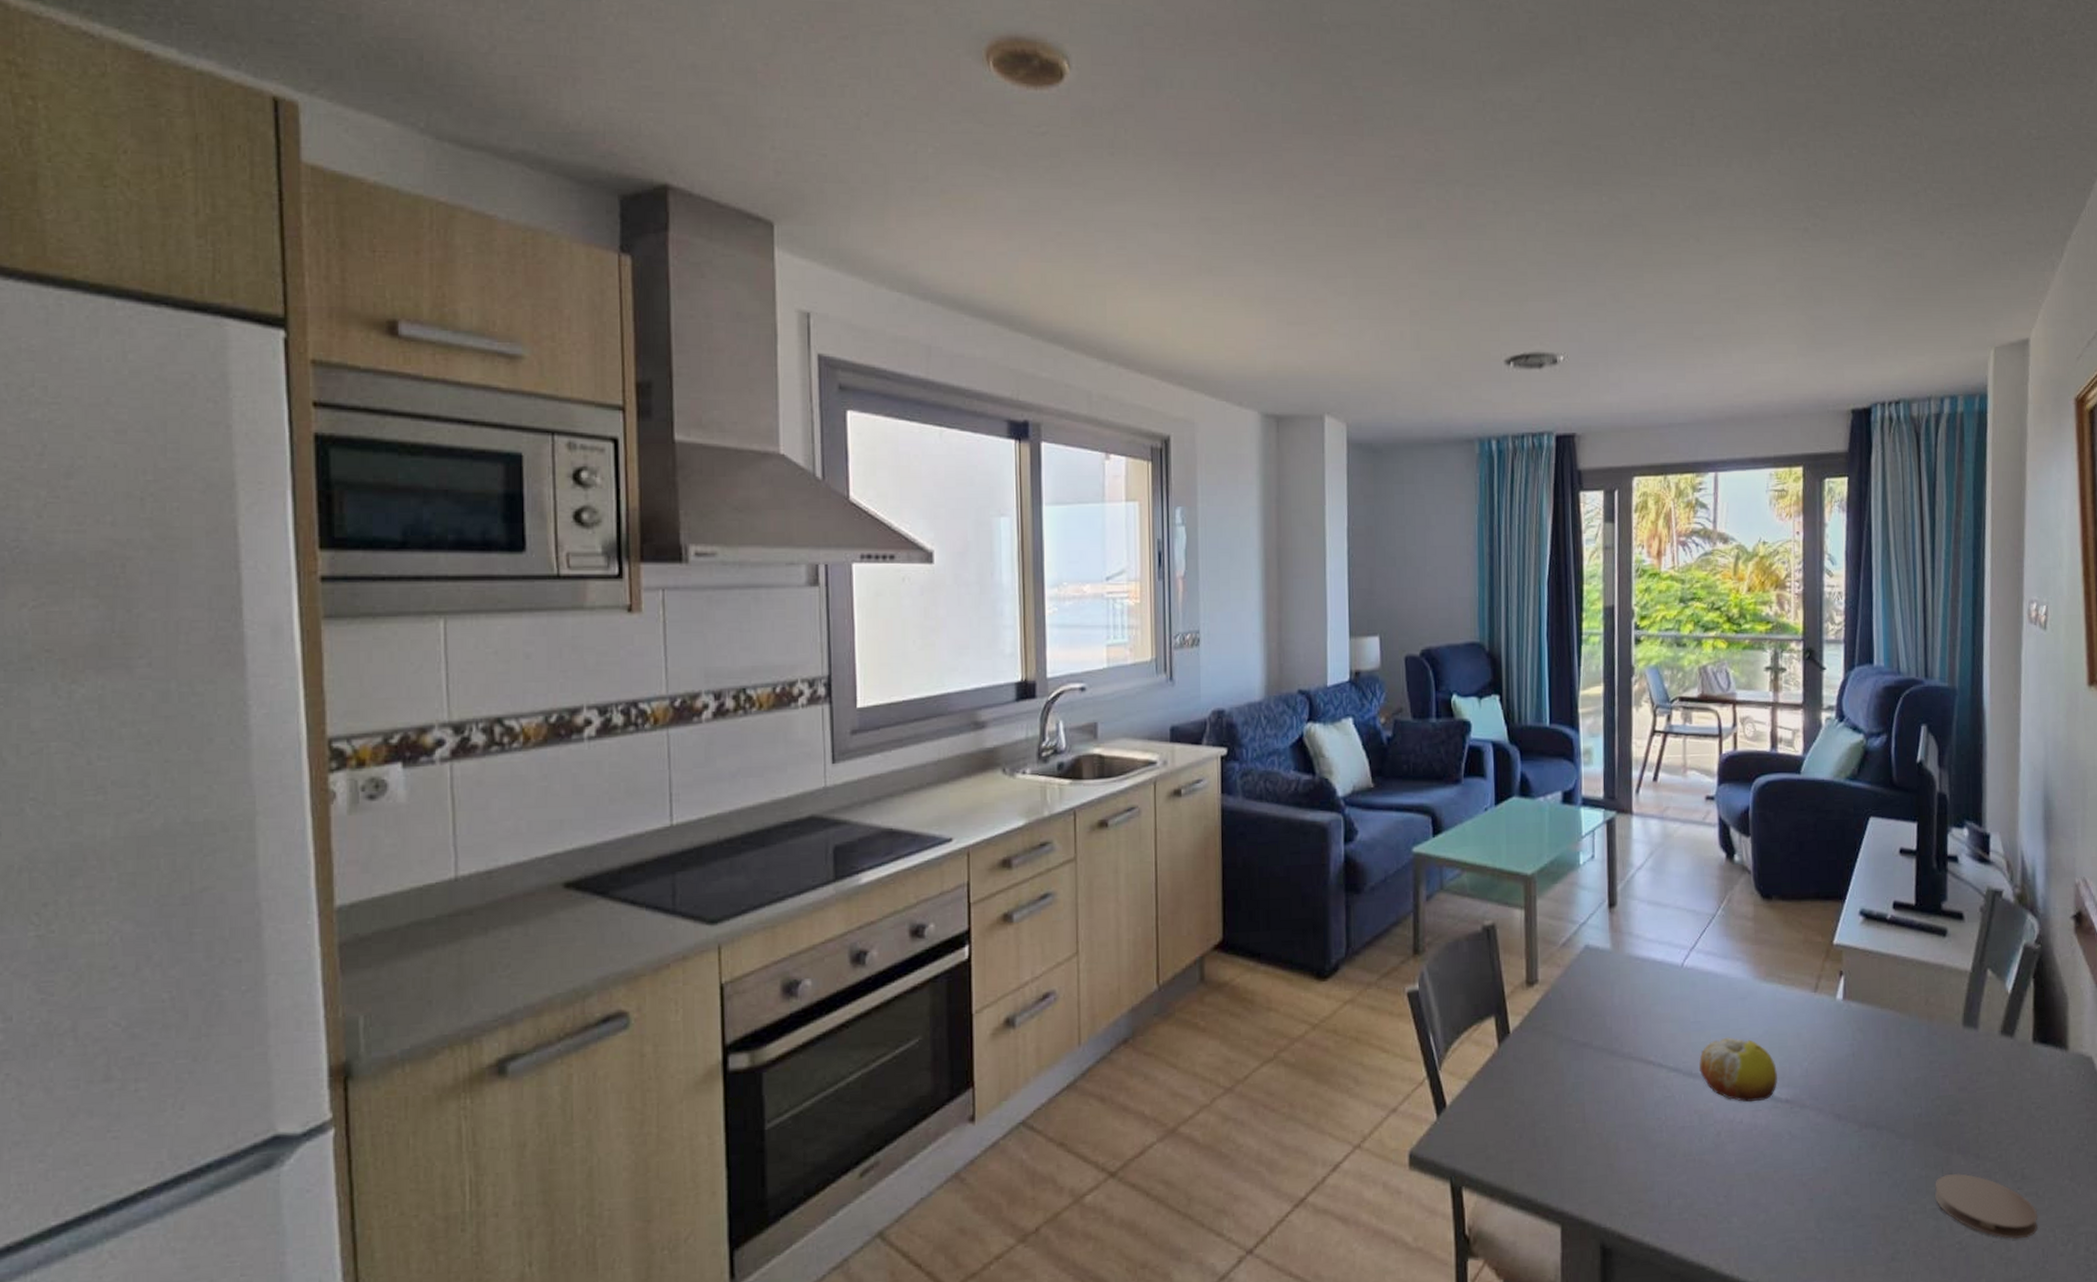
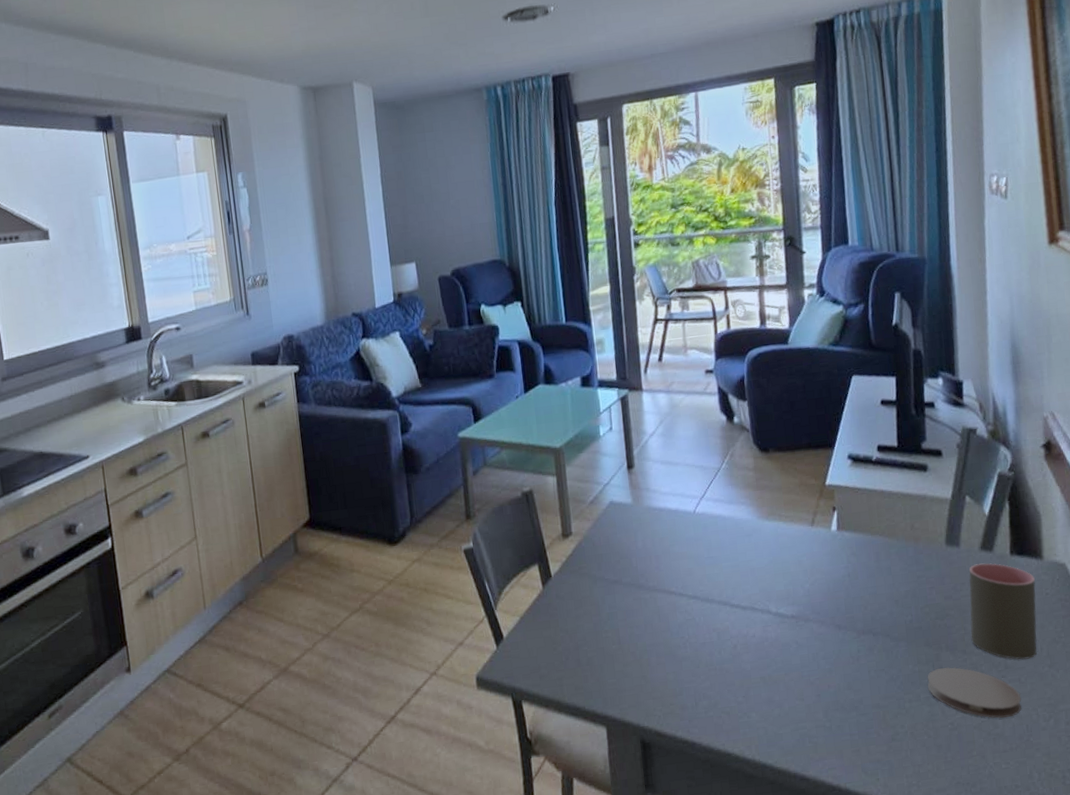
fruit: present [1699,1037,1777,1103] -> none [714,568,783,620]
cup: none [1985,1050,2060,1169] -> present [968,563,1038,660]

